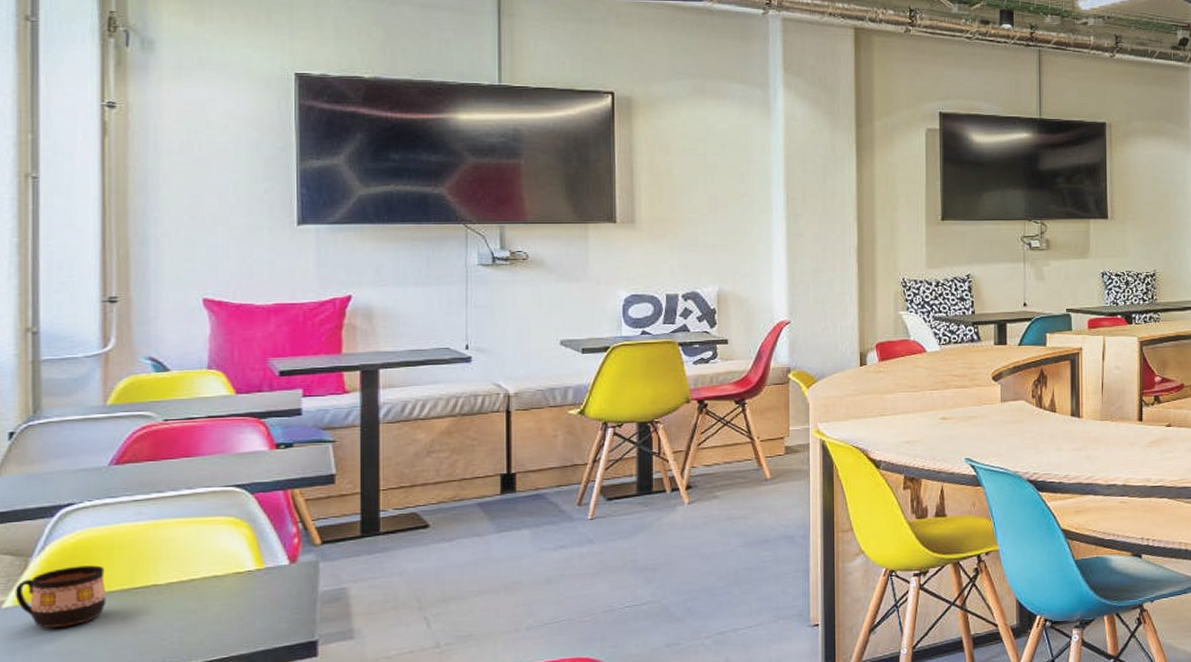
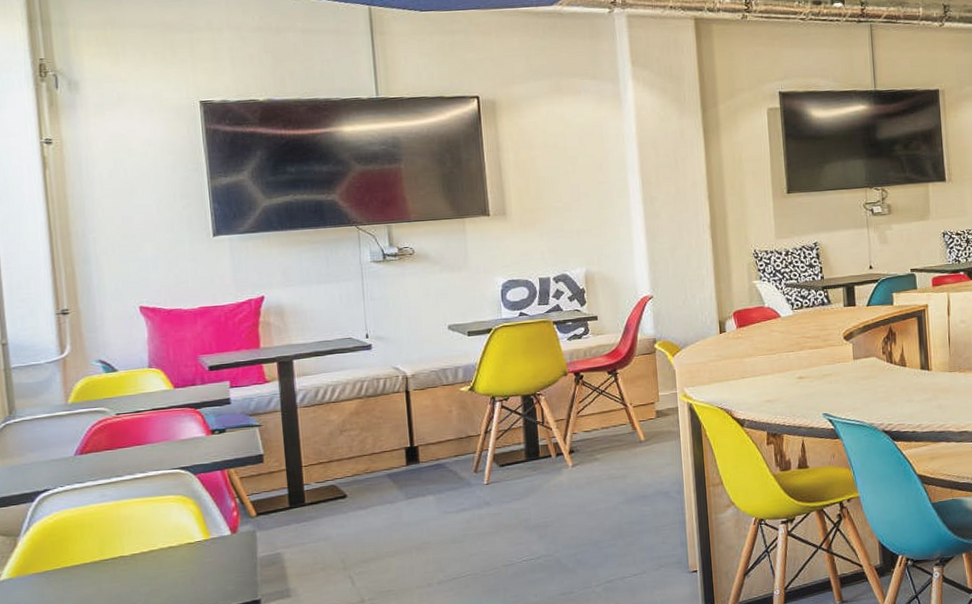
cup: present [15,565,106,628] -> none [8,541,83,596]

